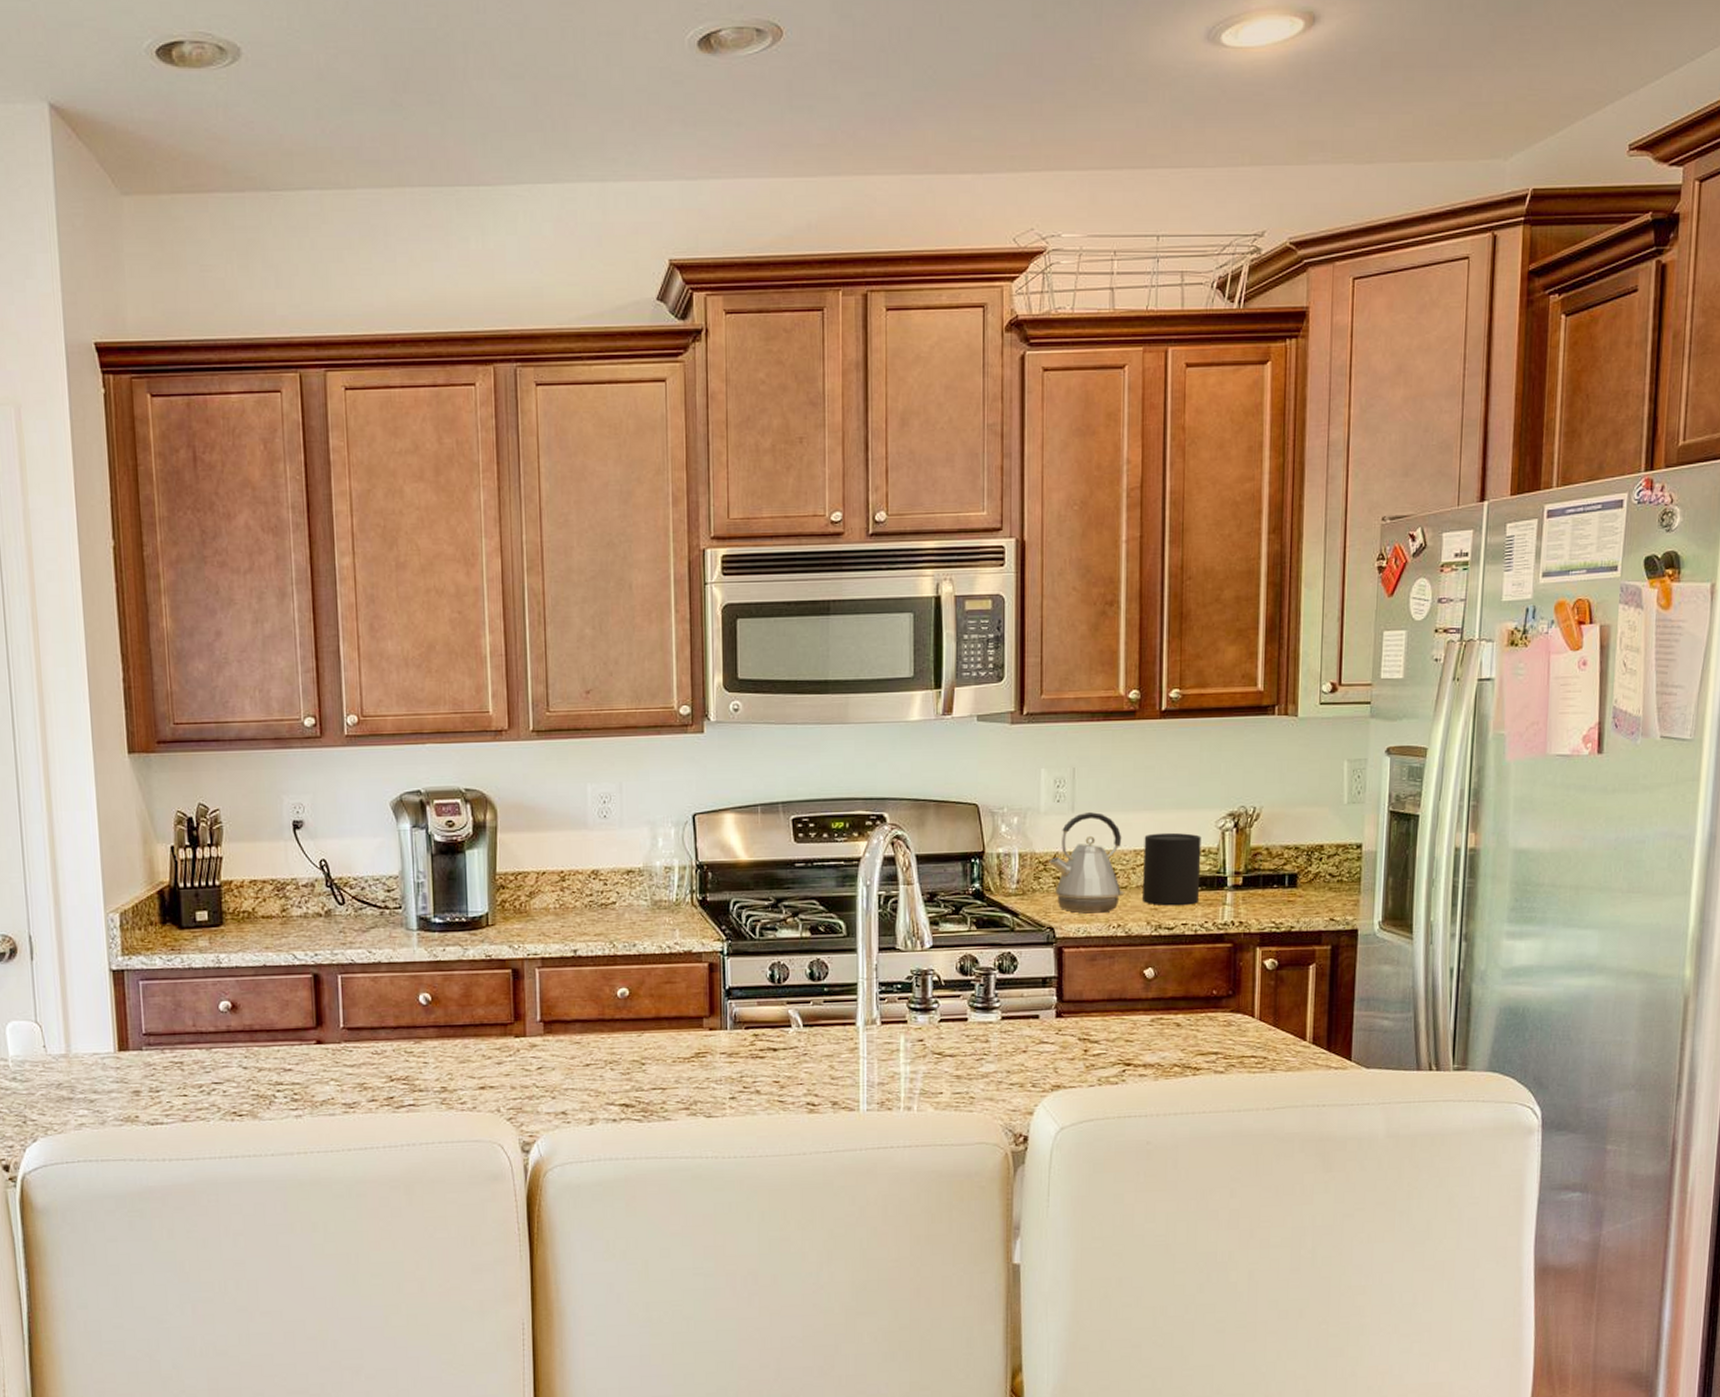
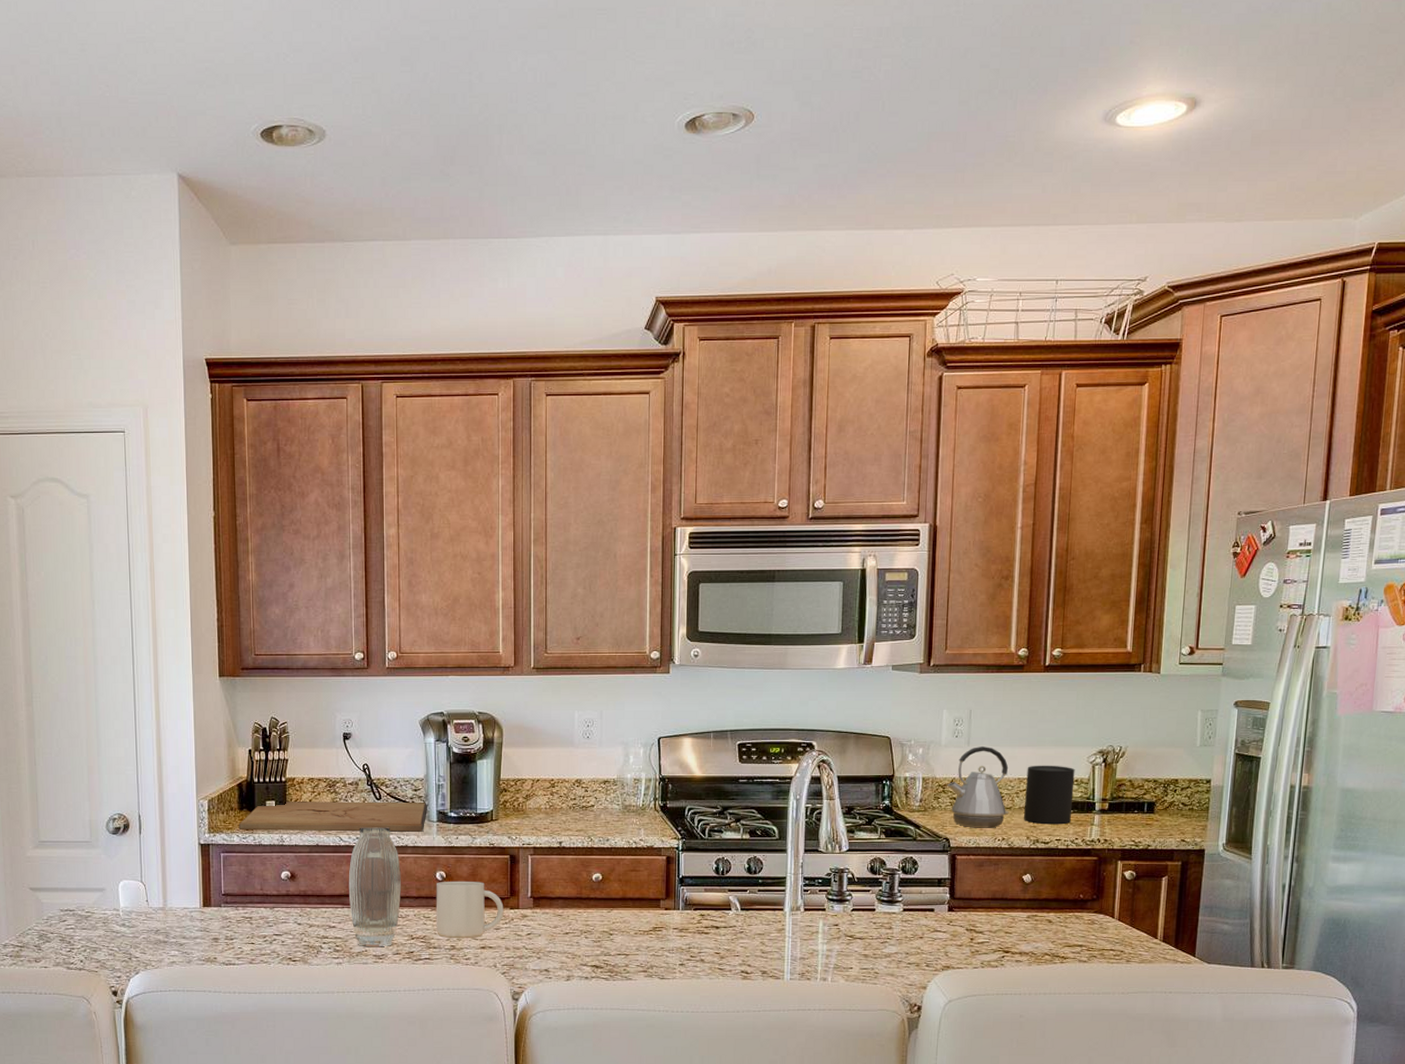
cutting board: none [161,906,405,951] -> present [238,801,427,832]
vase: none [306,939,376,1094] -> present [348,827,402,947]
mug: none [419,1003,507,1078] -> present [435,881,504,939]

